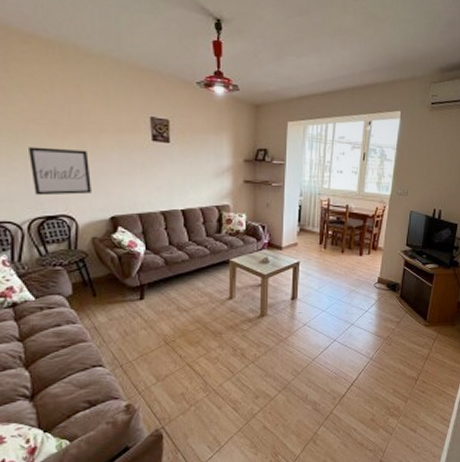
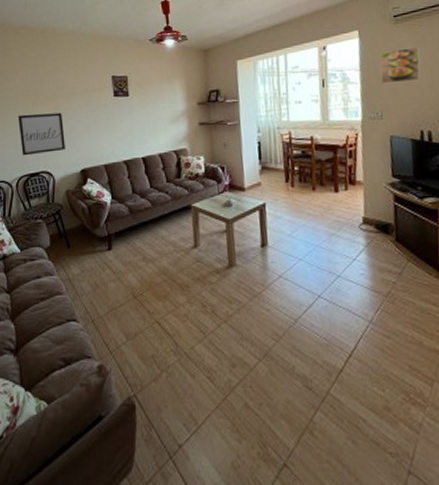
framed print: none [411,134,446,166] -> present [379,47,421,85]

